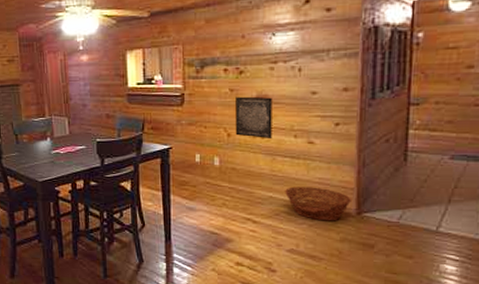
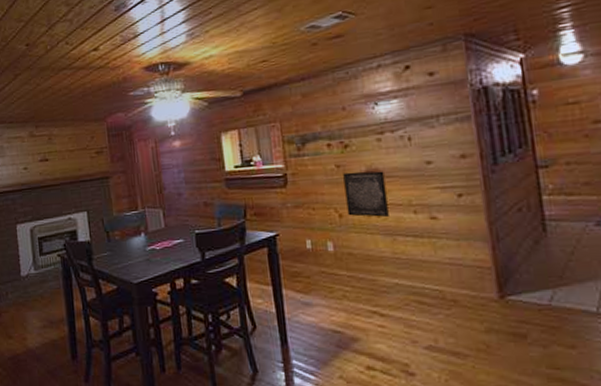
basket: present [285,186,351,221] -> none [412,269,491,309]

